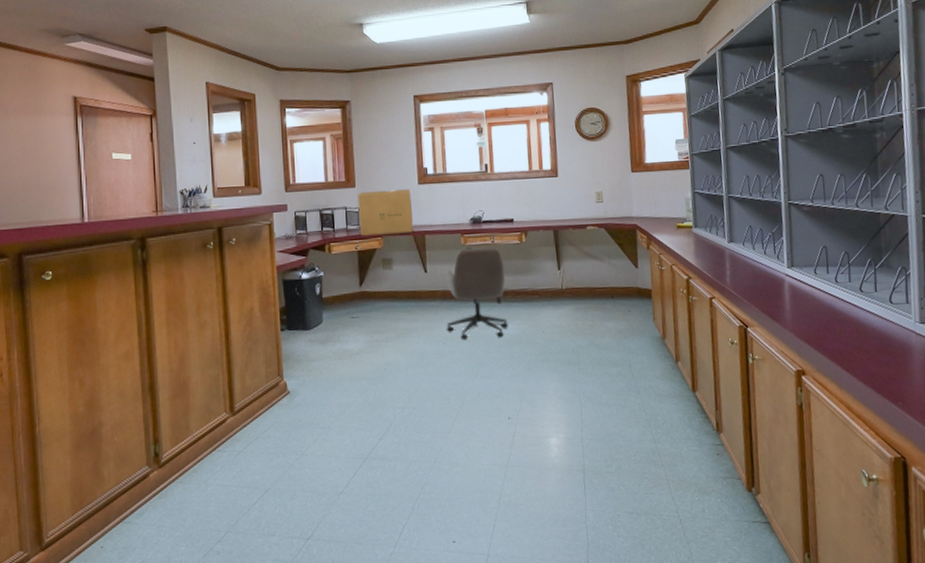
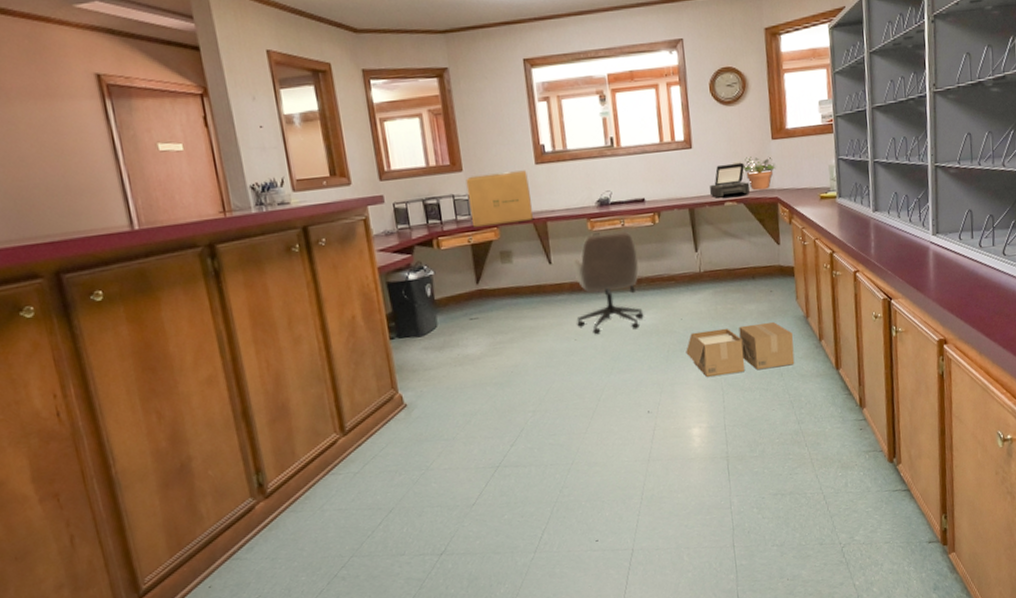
cardboard box: none [546,340,652,389] -> present [686,322,795,377]
printer: none [573,191,611,223] -> present [710,162,750,199]
potted plant: none [604,187,635,217] -> present [743,156,776,191]

